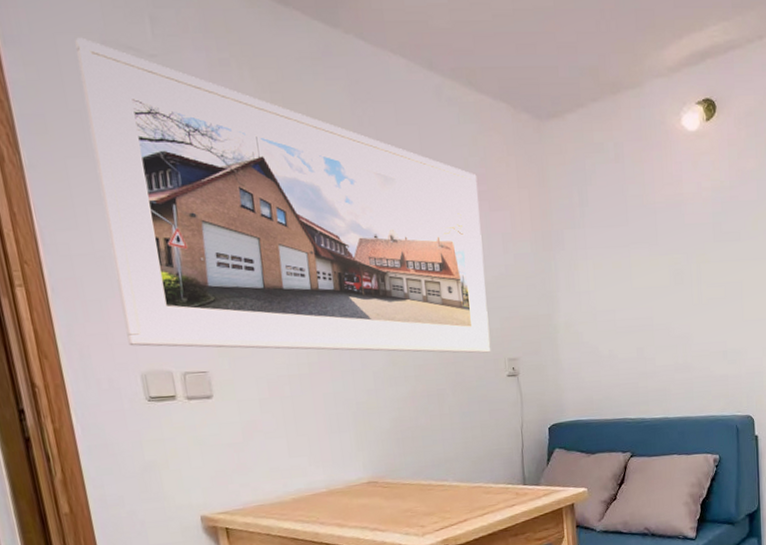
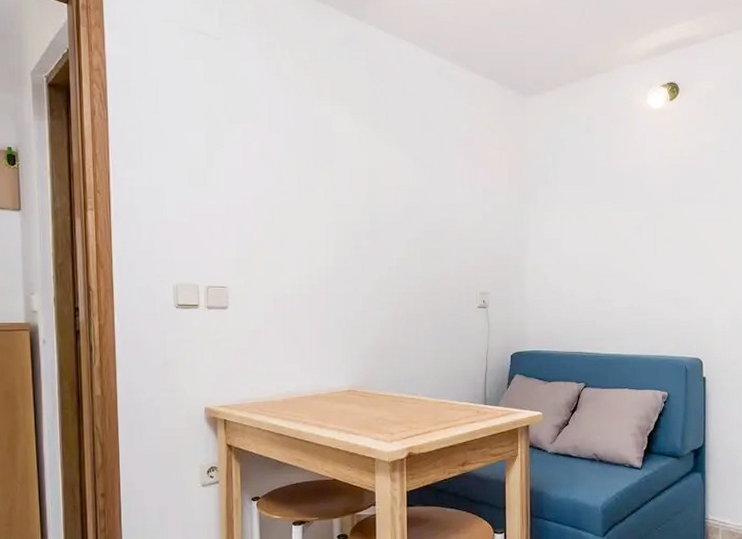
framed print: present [75,37,491,354] -> none [161,24,466,286]

